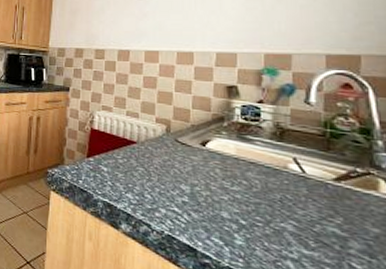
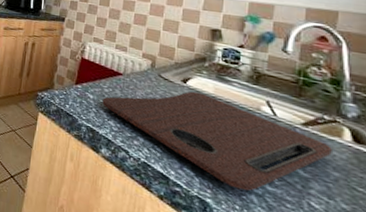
cutting board: none [118,154,369,257] -> present [102,91,332,191]

